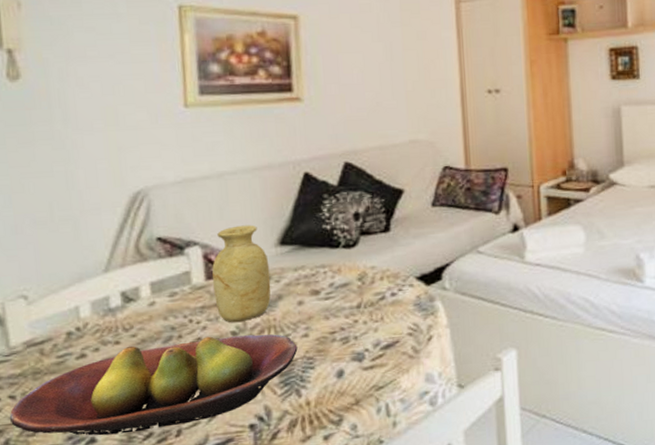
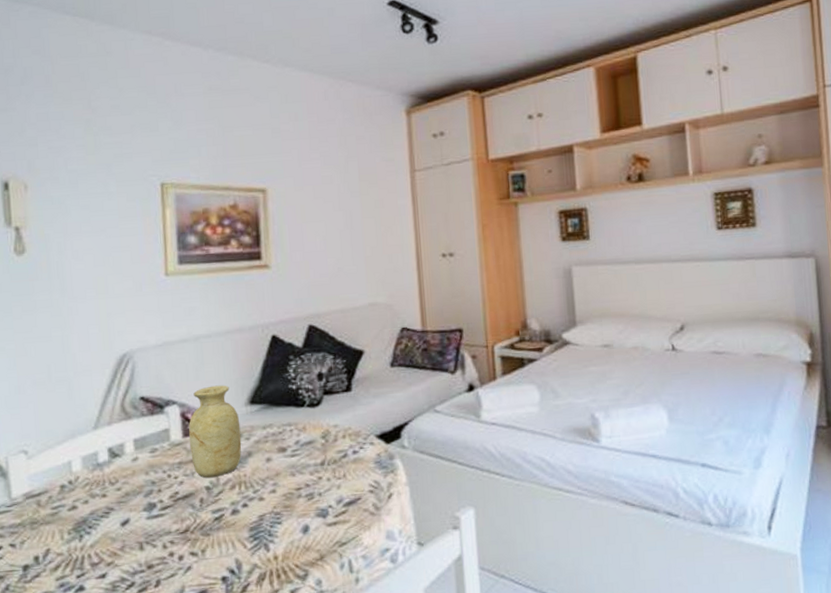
fruit bowl: present [9,334,298,436] -> none [9,489,266,584]

